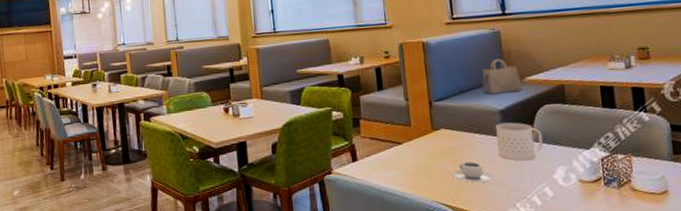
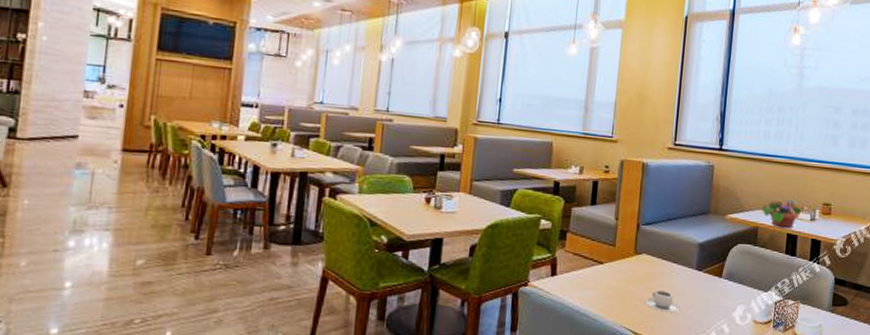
handbag: present [482,58,522,95] -> none [688,191,723,228]
mug: present [495,122,544,161] -> none [690,256,732,296]
potted flower: none [564,48,613,81] -> present [762,198,802,228]

